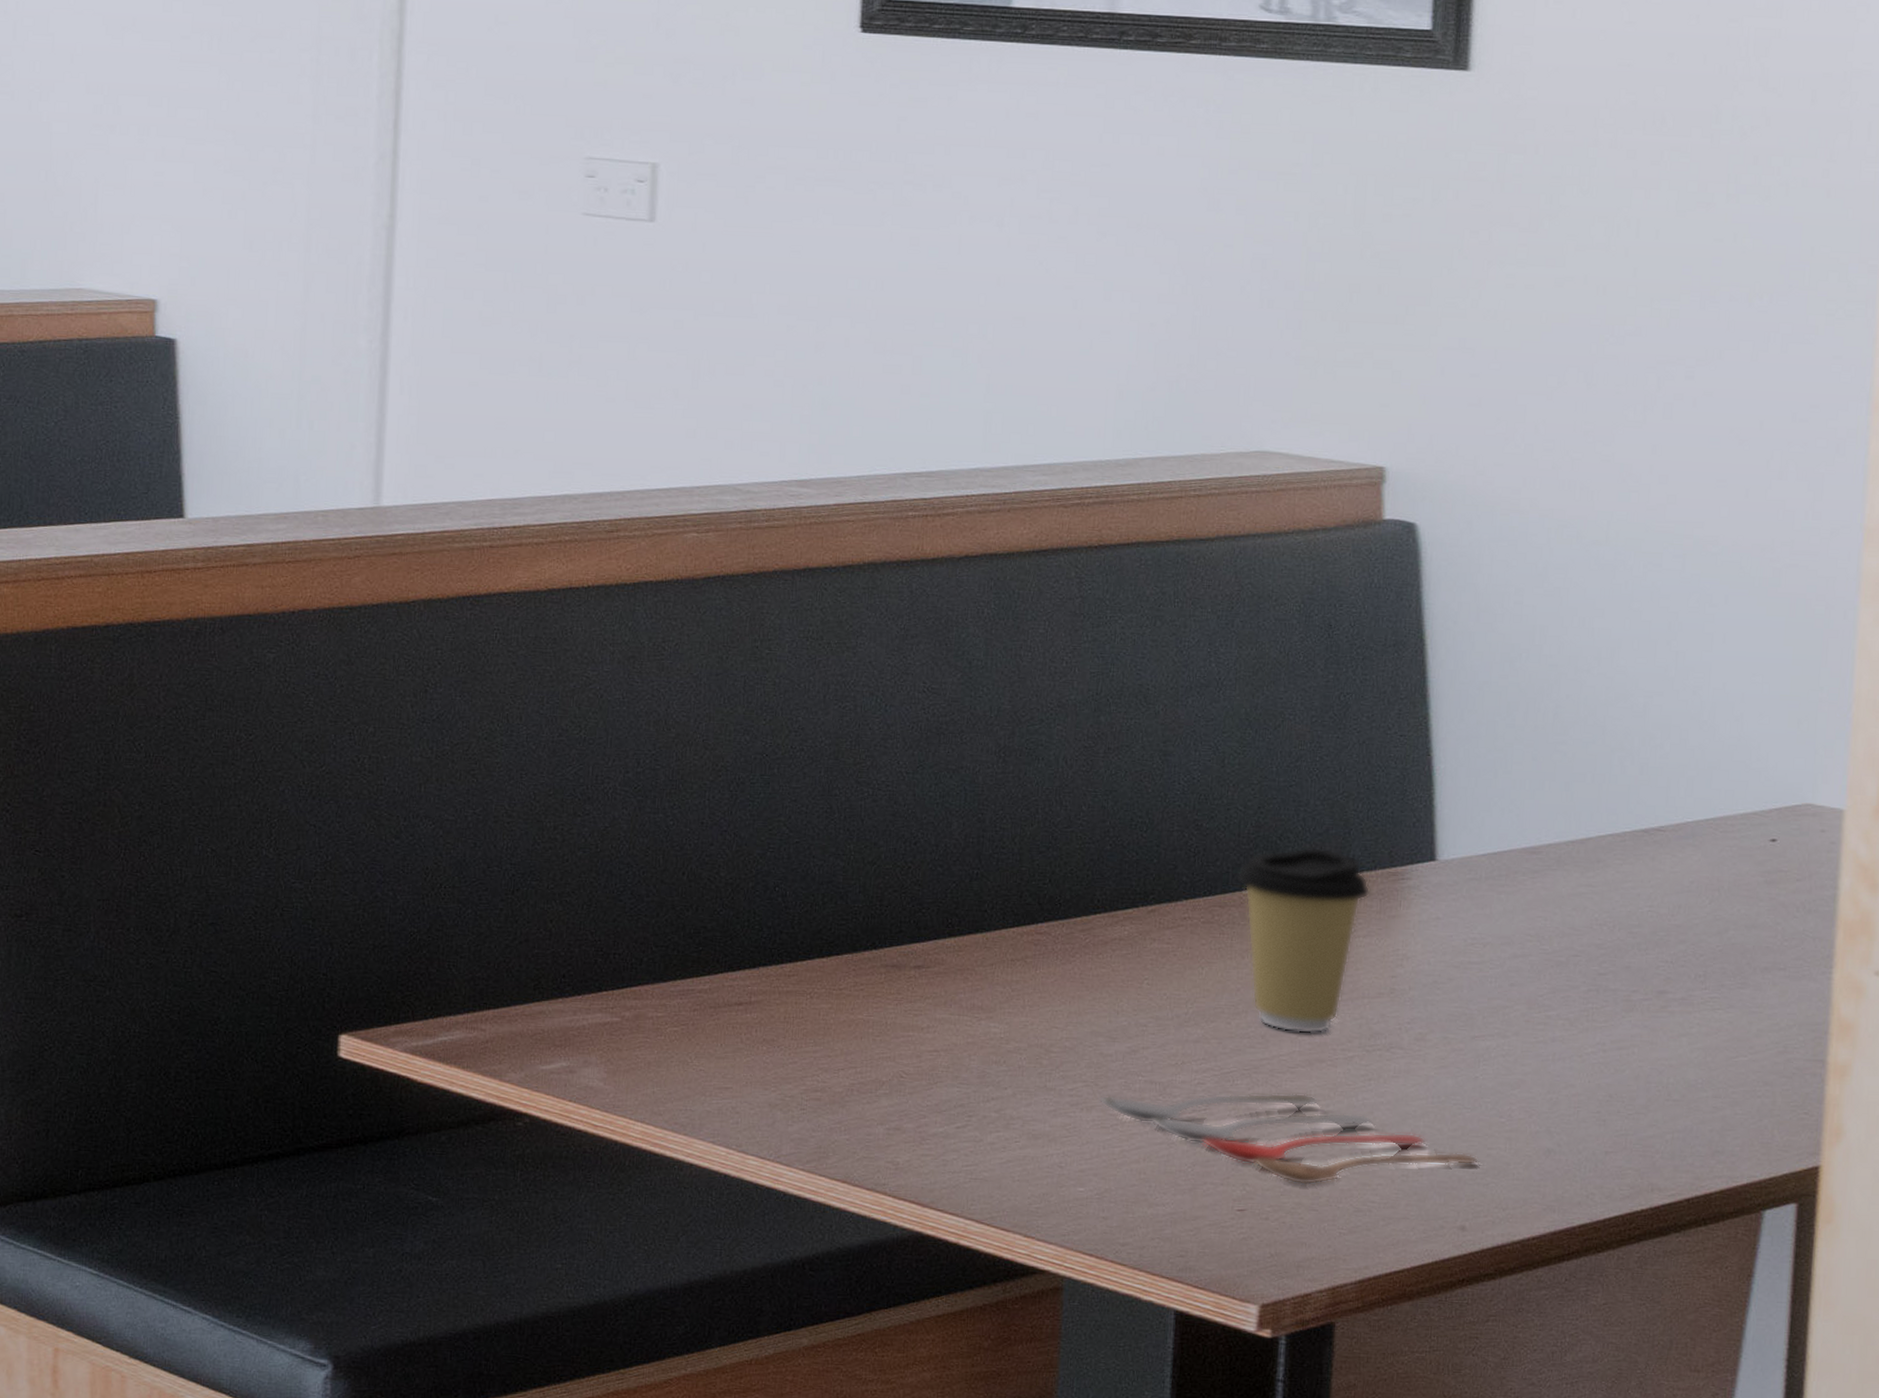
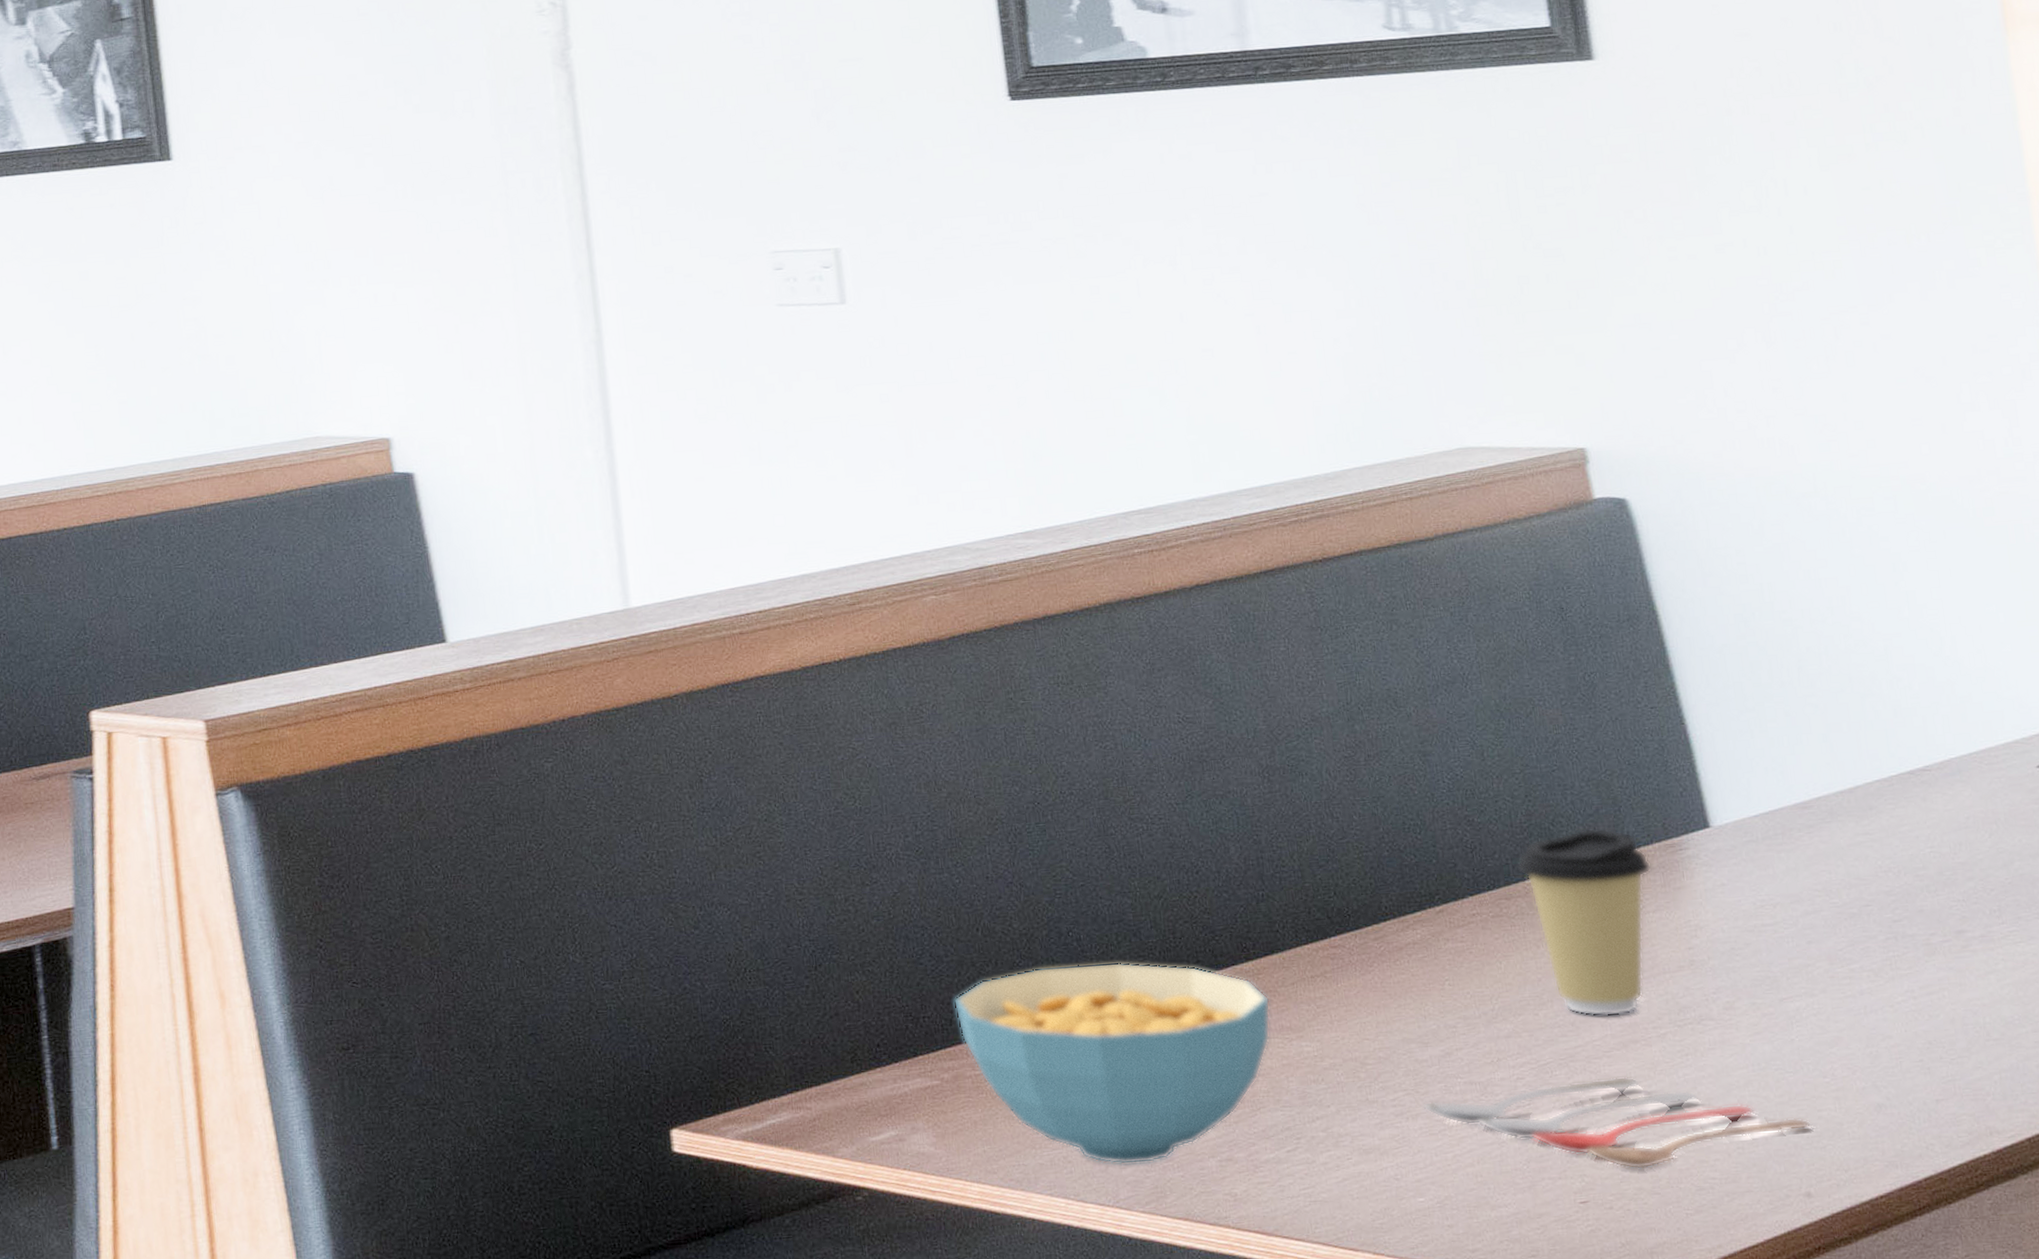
cereal bowl: none [647,918,966,1123] -> present [953,962,1271,1165]

